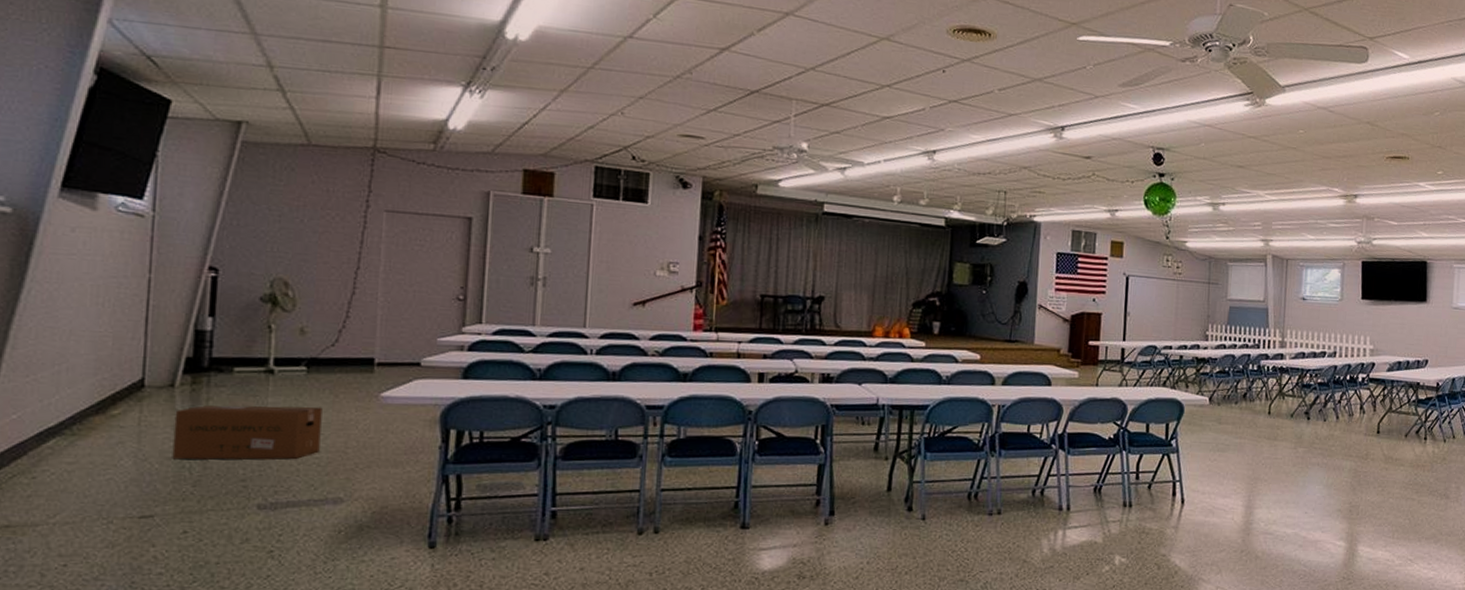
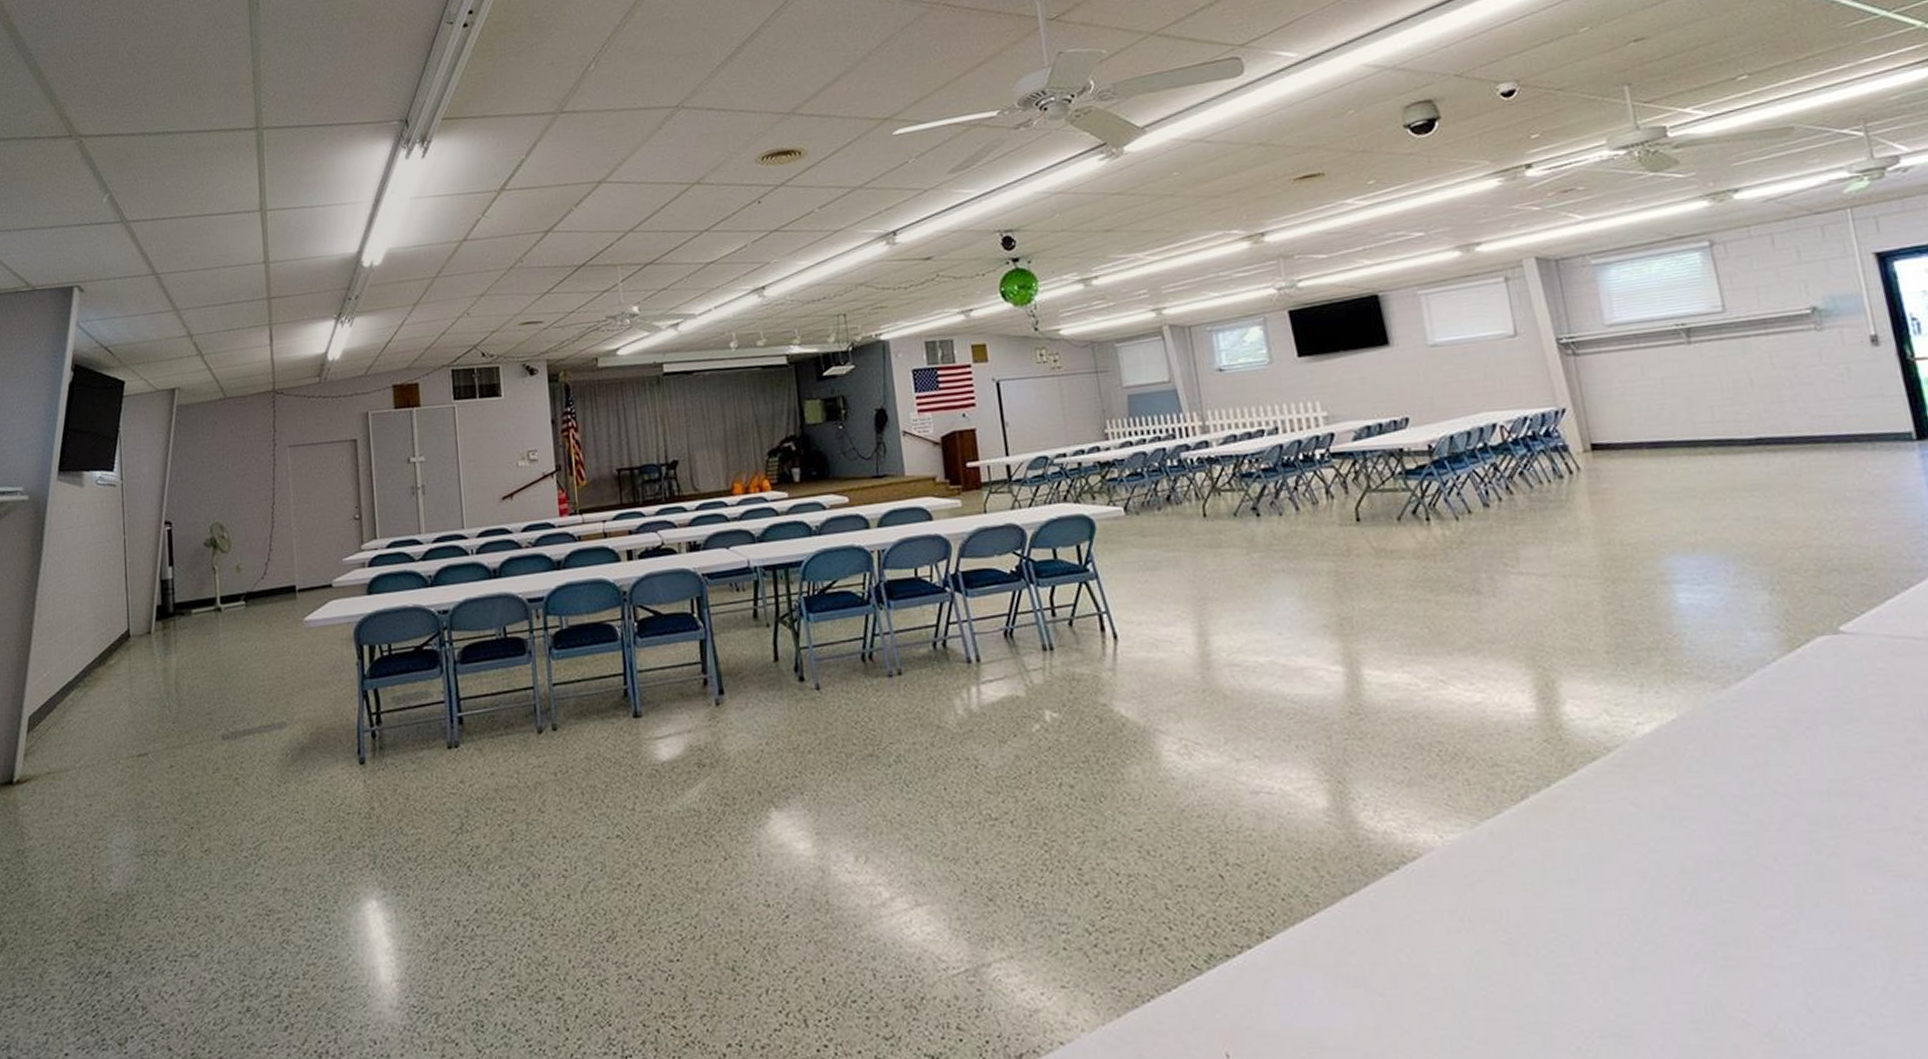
box: present [172,405,323,460] -> none [154,637,263,700]

